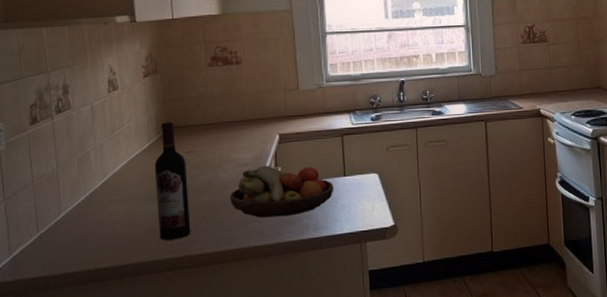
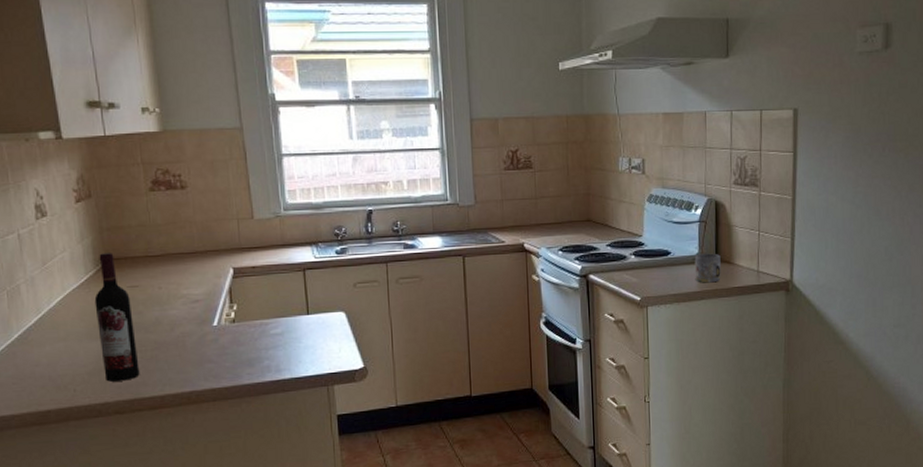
fruit bowl: present [230,165,334,218] -> none [182,301,297,359]

